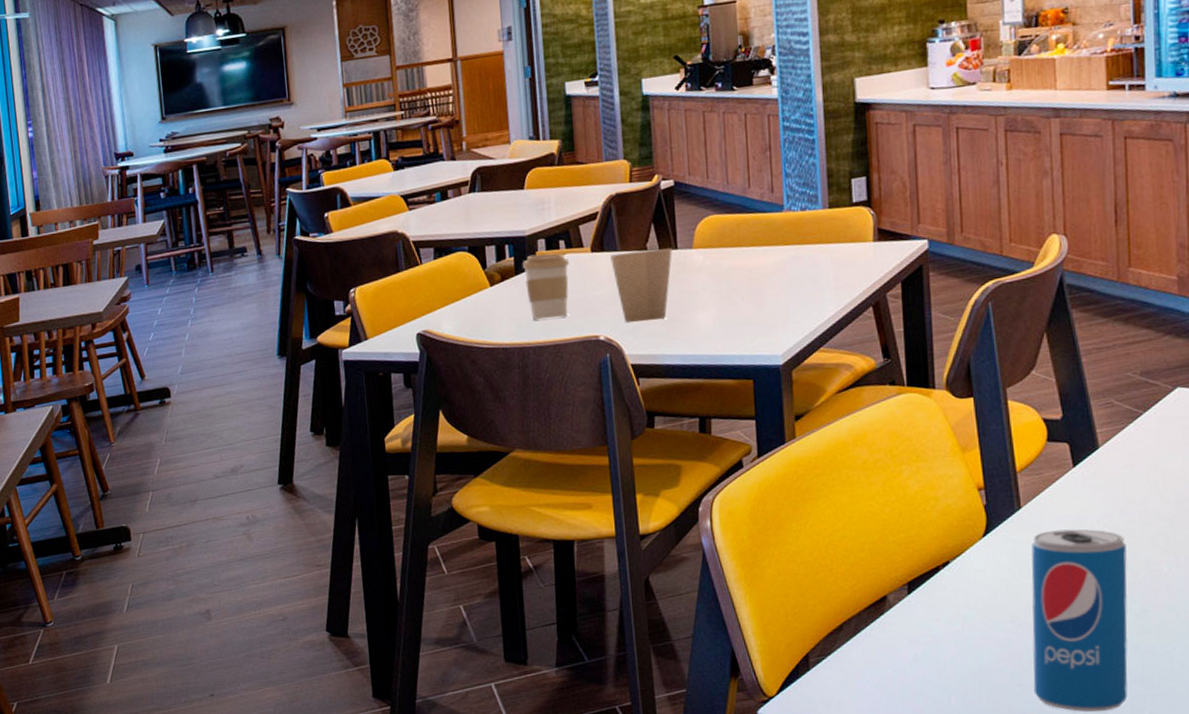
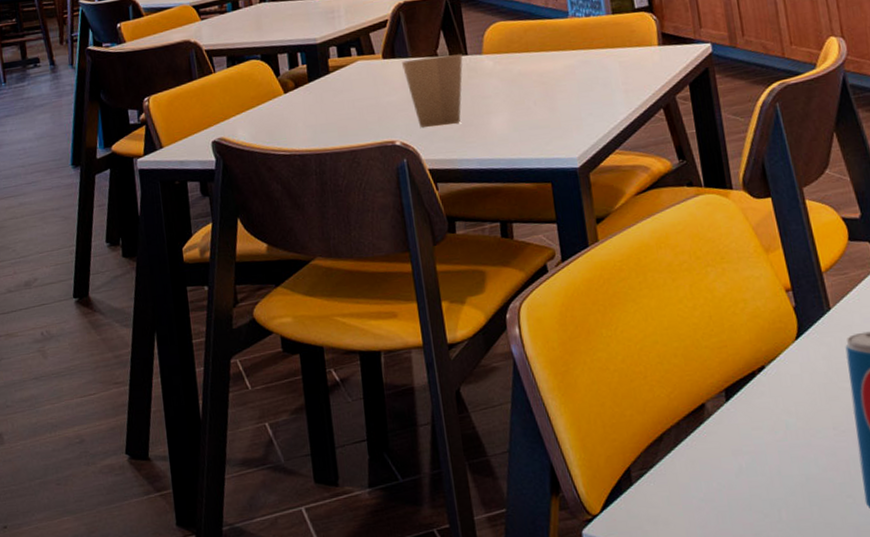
coffee cup: present [522,253,570,320] -> none [315,60,363,126]

